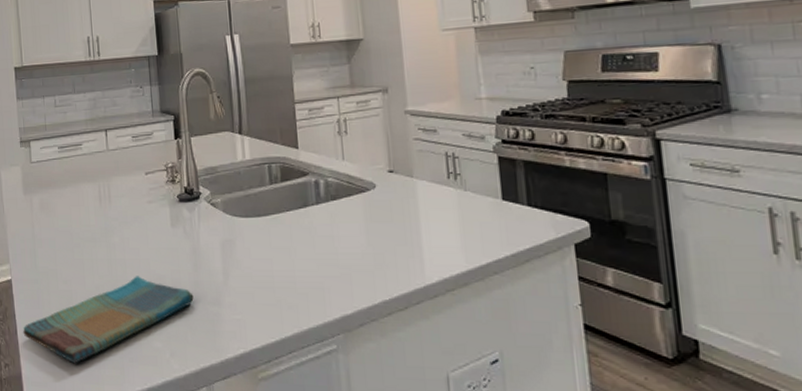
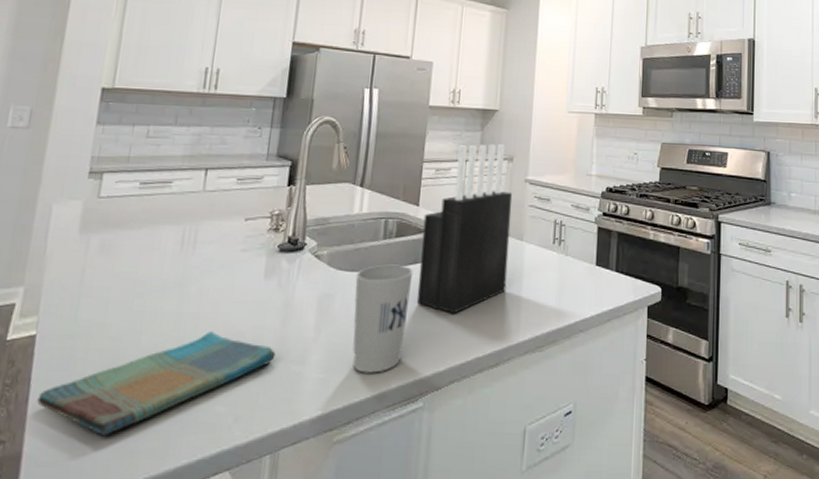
cup: none [251,209,308,315] -> present [352,264,414,373]
knife block: none [305,75,403,257] -> present [416,144,513,314]

